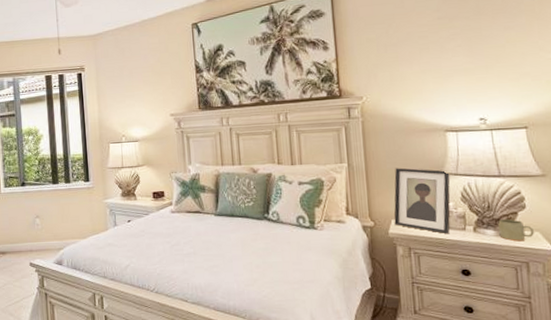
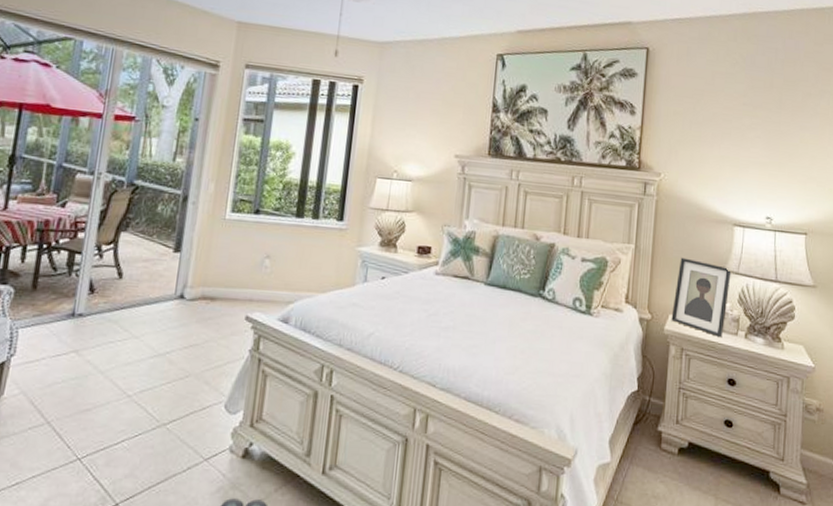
mug: present [498,219,534,242] -> none [767,328,799,354]

